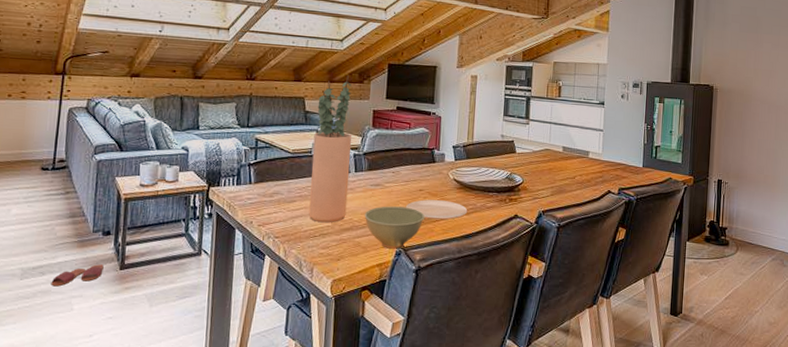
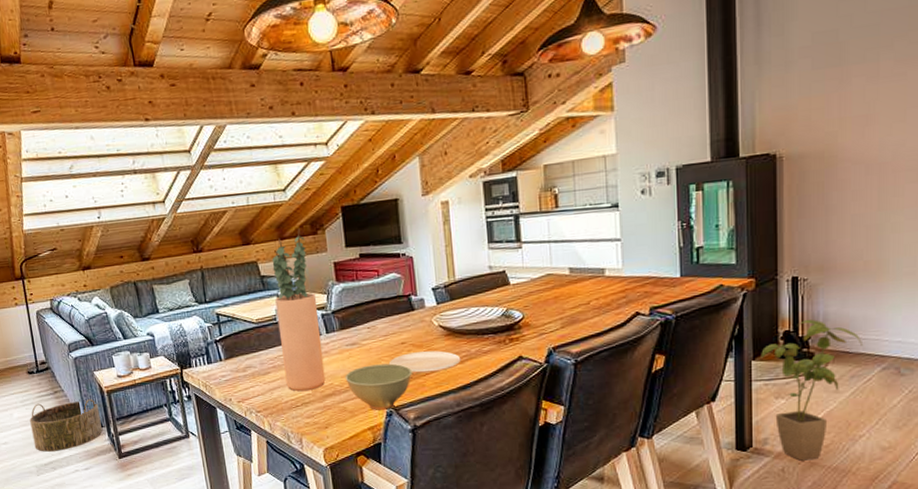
basket: none [26,202,111,255] -> present [29,398,102,452]
slippers: present [51,264,104,287] -> none [63,455,105,479]
house plant: none [693,214,761,328] -> present [761,319,864,461]

